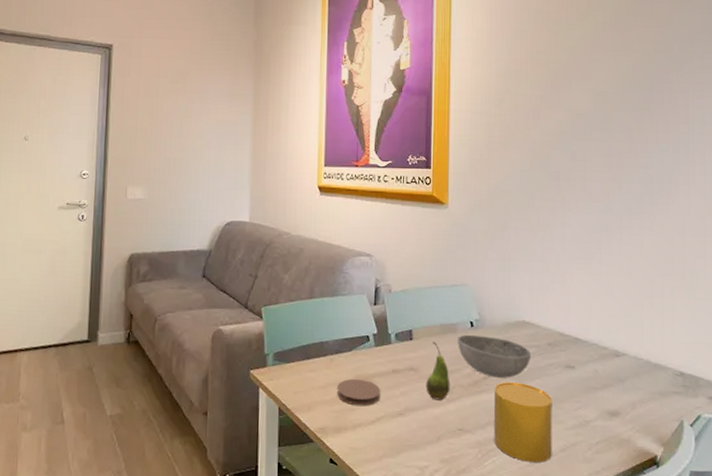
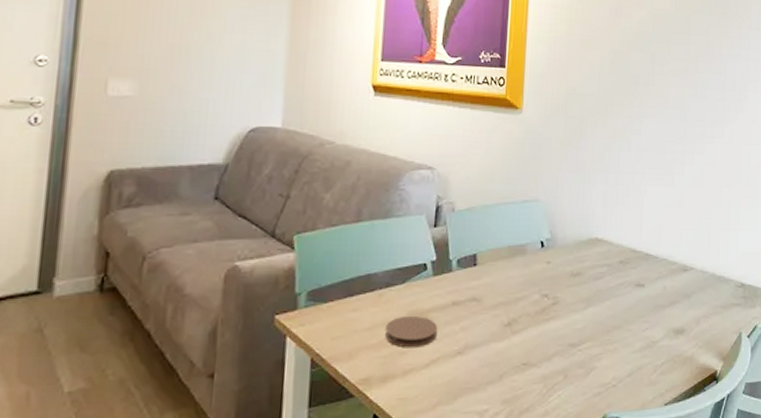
fruit: present [426,341,450,401] -> none [489,265,517,333]
bowl: present [458,334,530,378] -> none [526,256,602,302]
cup: present [494,382,552,463] -> none [560,306,621,392]

